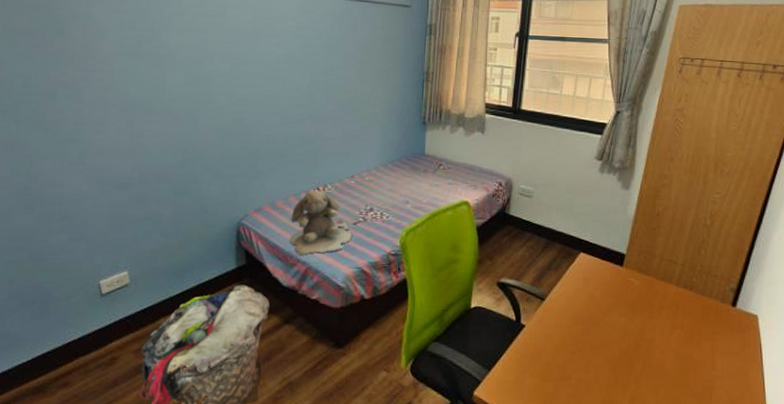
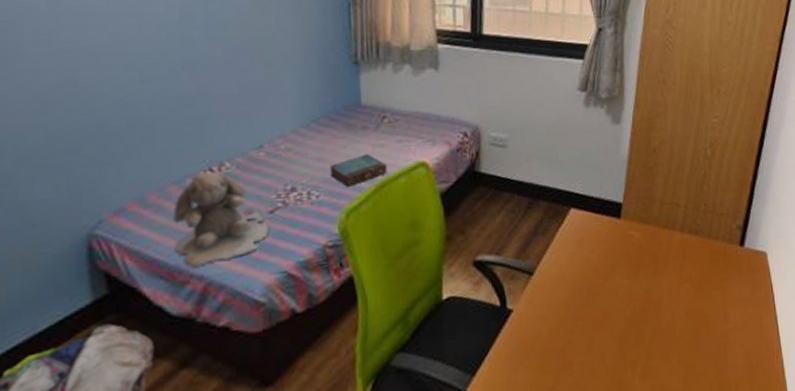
book: none [398,190,439,213] -> present [330,154,387,187]

